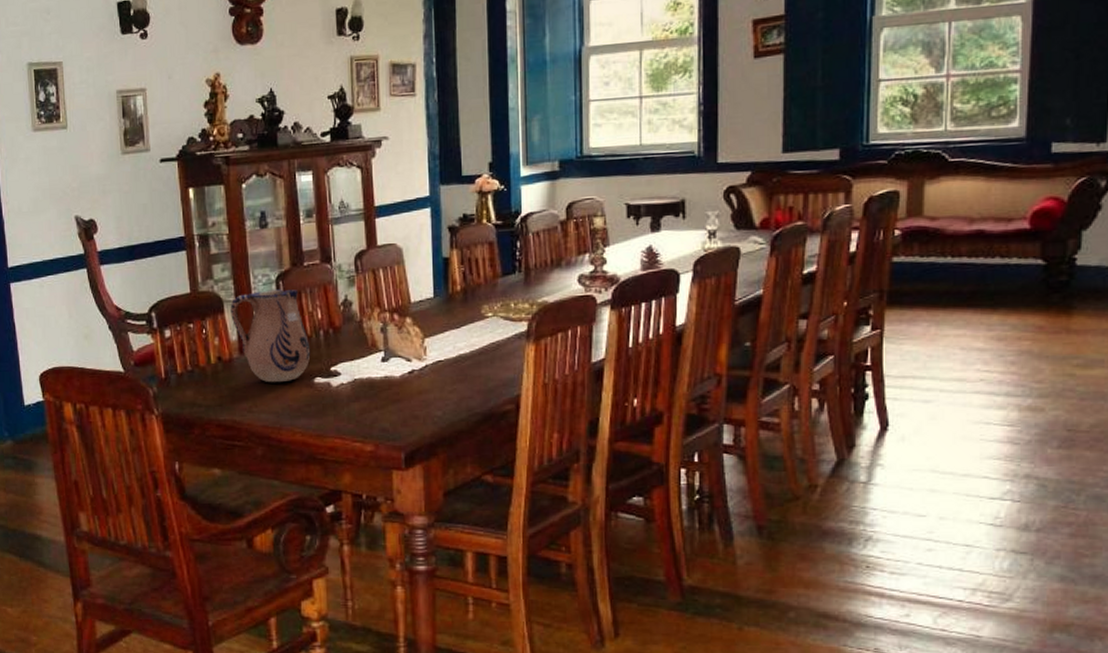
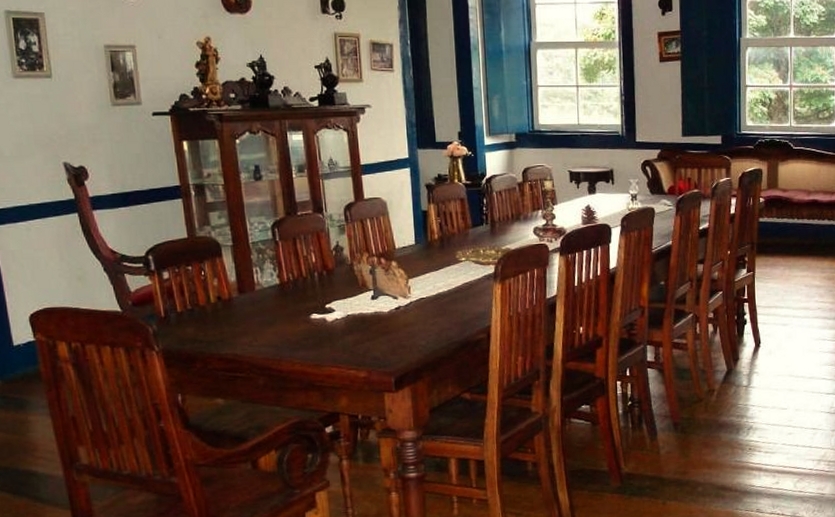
ceramic pitcher: present [230,289,311,383] -> none [228,235,307,320]

